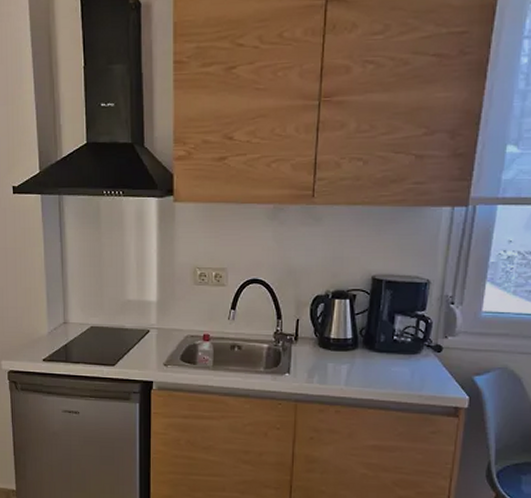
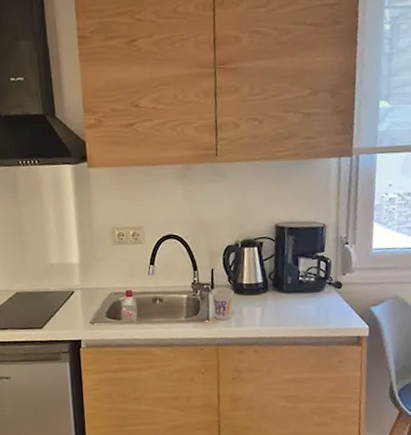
cup: none [294,340,320,376] -> present [211,287,234,321]

